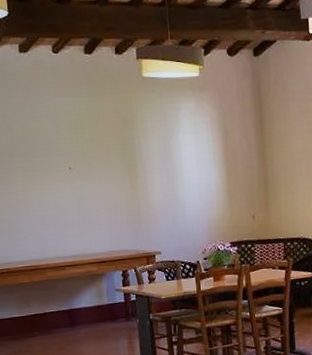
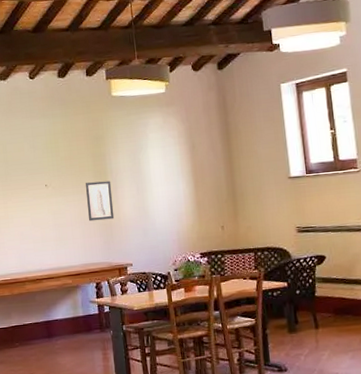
wall art: none [113,166,143,208] -> present [86,180,115,222]

